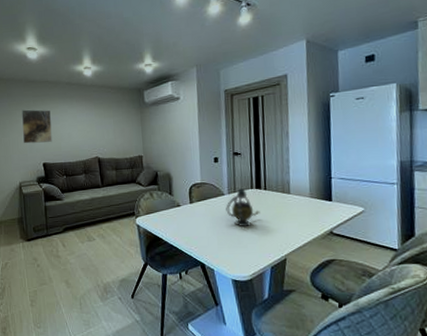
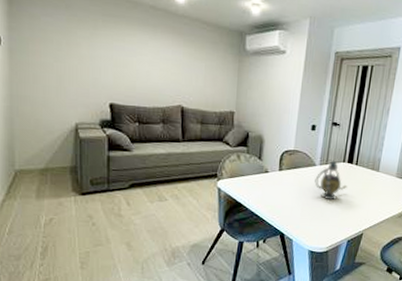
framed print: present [22,109,52,144] -> none [84,30,125,80]

